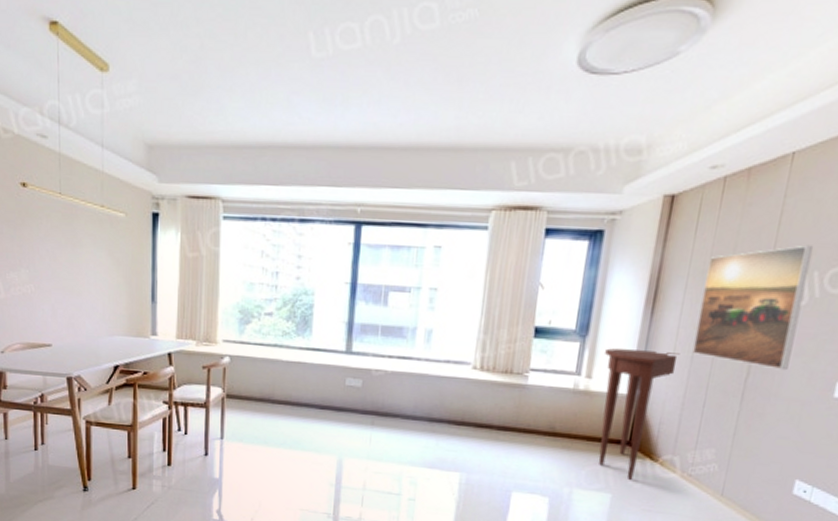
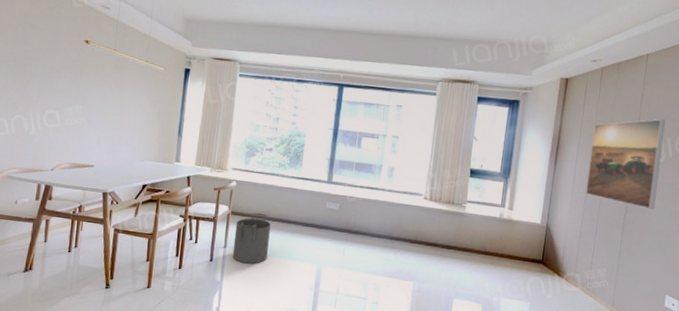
bucket: none [231,395,277,458] -> present [232,213,271,264]
console table: present [598,348,680,480] -> none [519,187,577,292]

